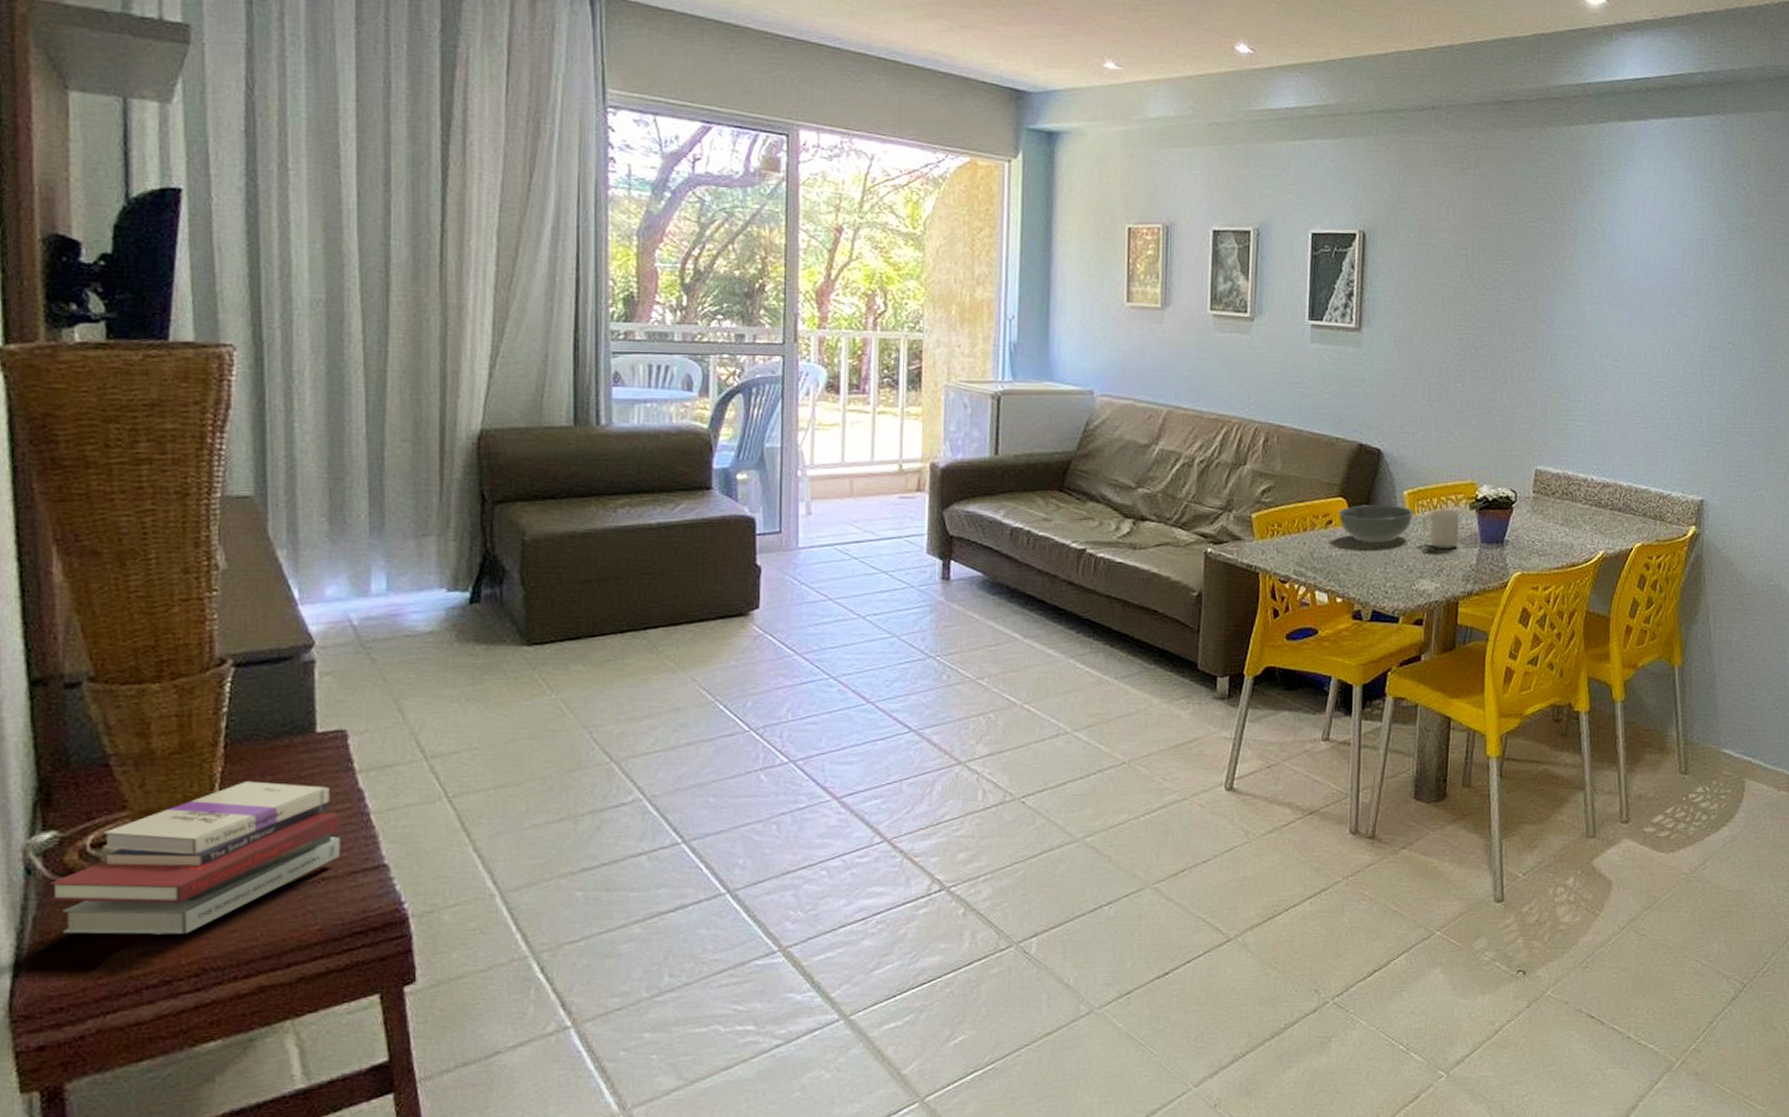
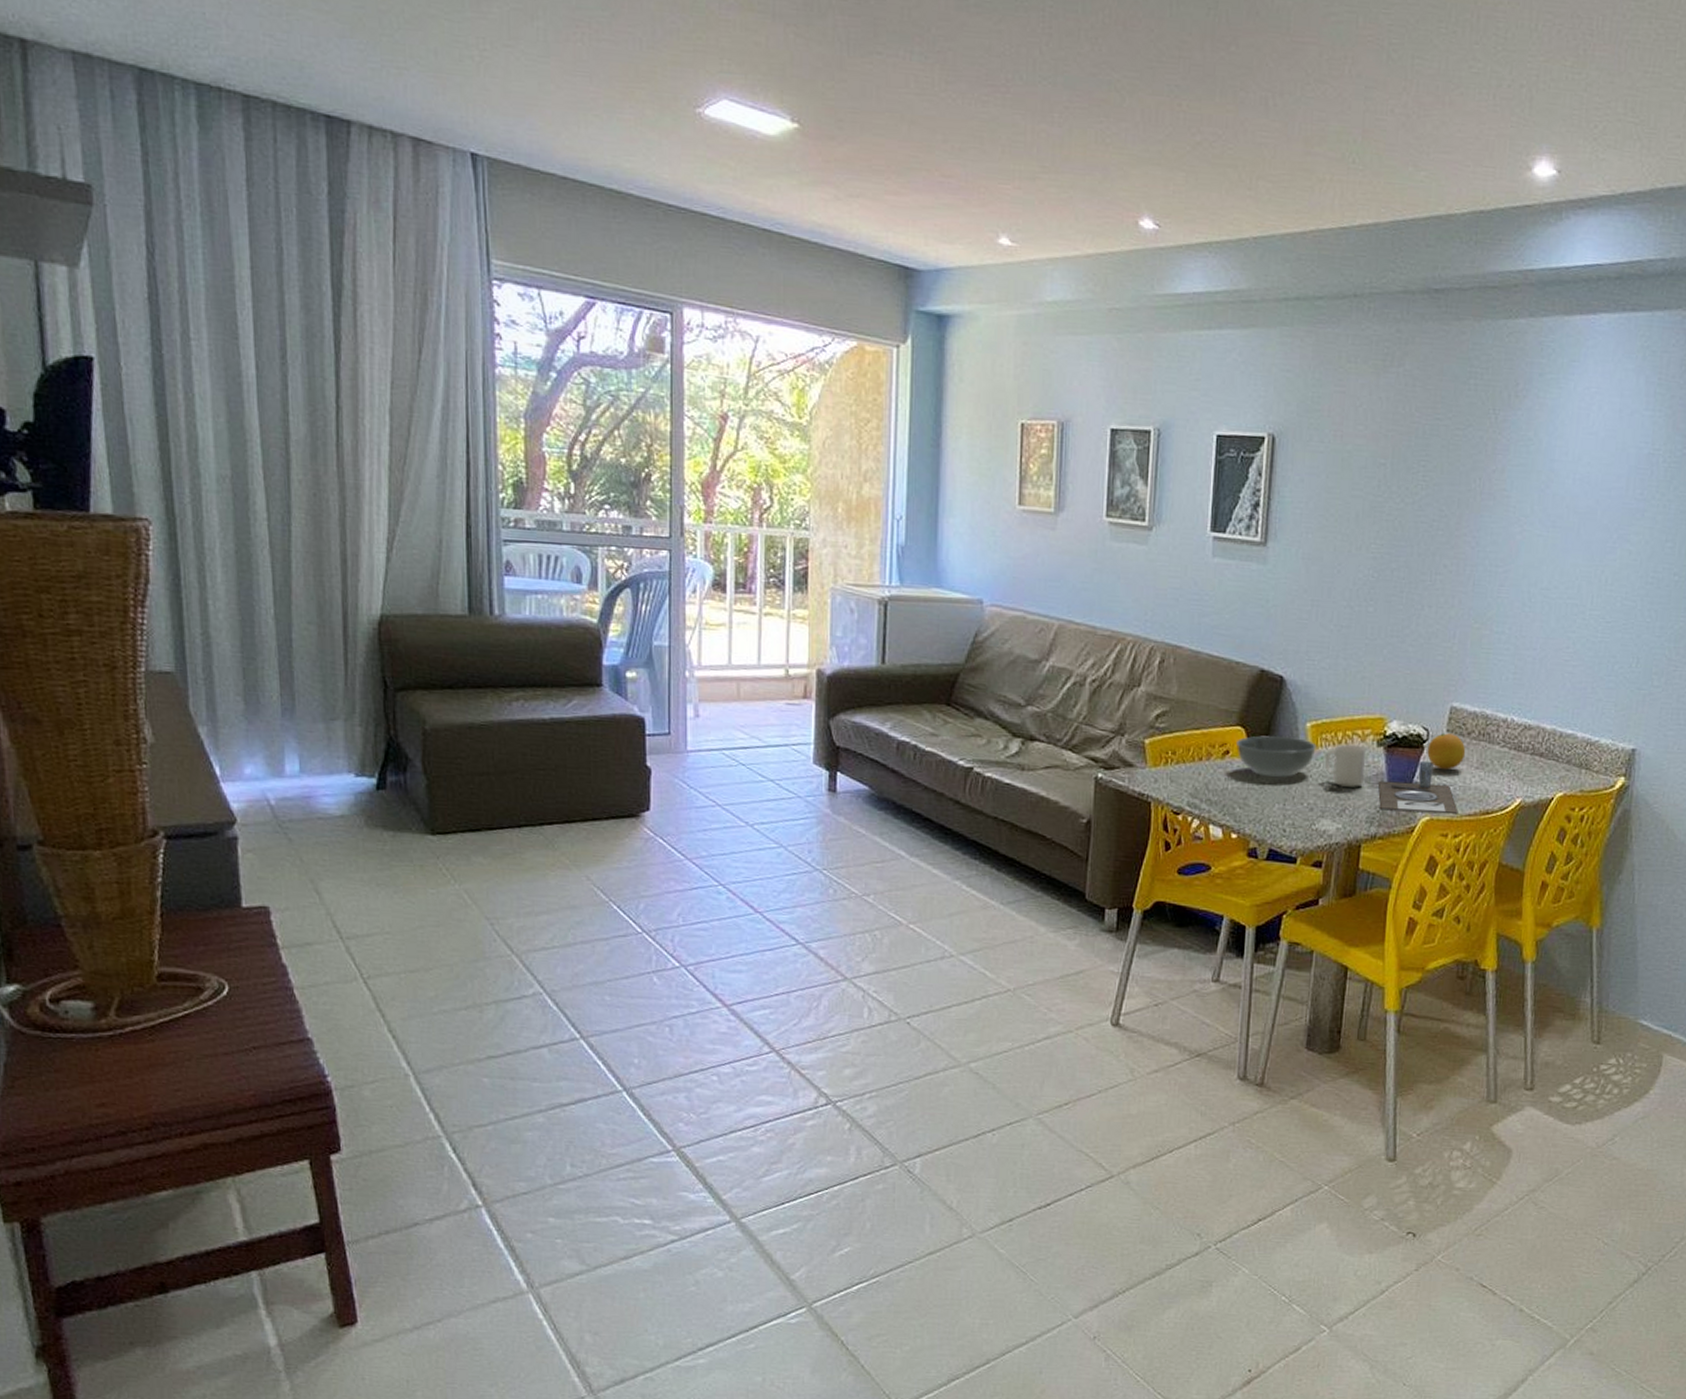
books: present [49,781,342,936] -> none [16,950,269,1090]
place setting: none [1473,520,1547,567] -> present [1378,760,1459,814]
fruit: none [1516,494,1551,528] -> present [1427,733,1466,770]

